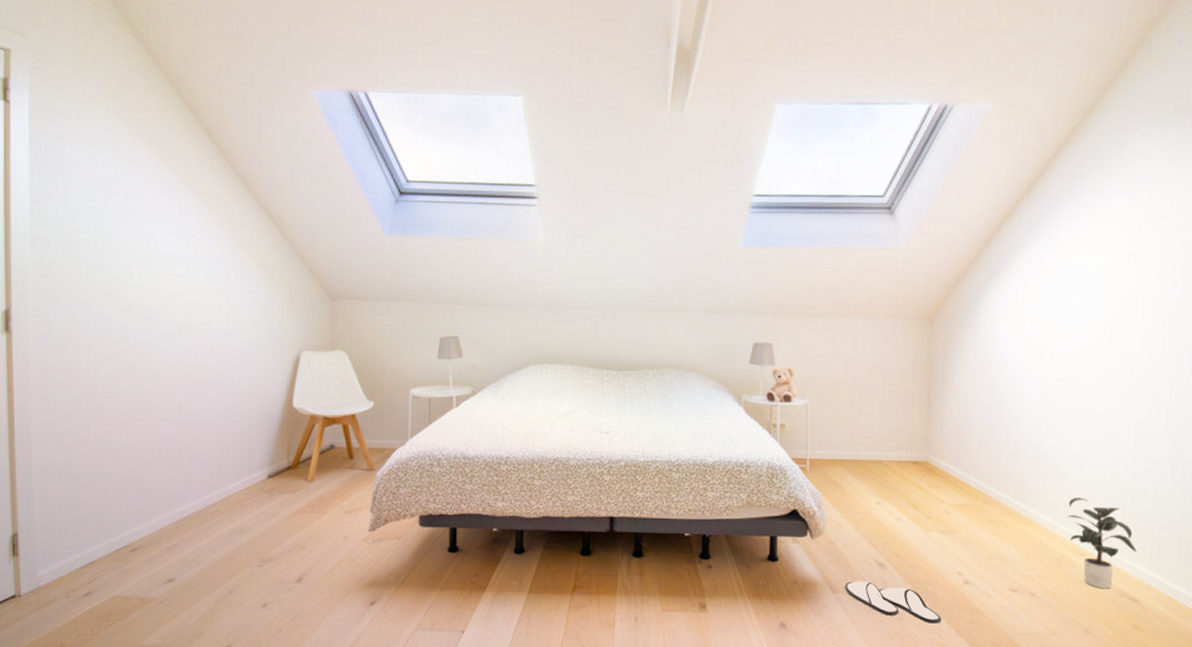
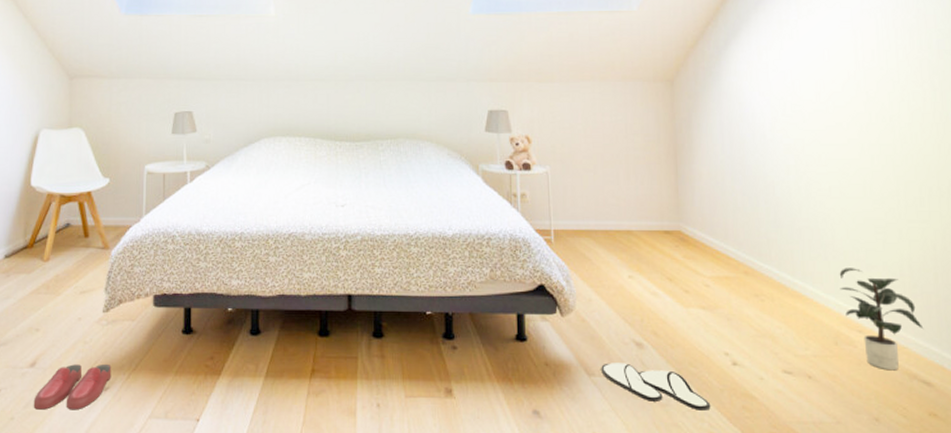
slippers: none [301,579,378,623] -> present [33,363,112,410]

